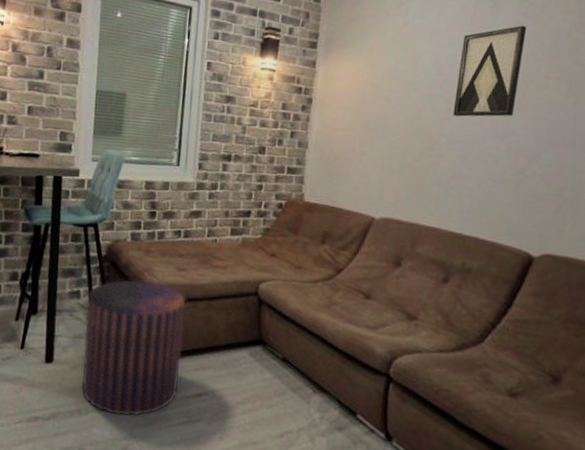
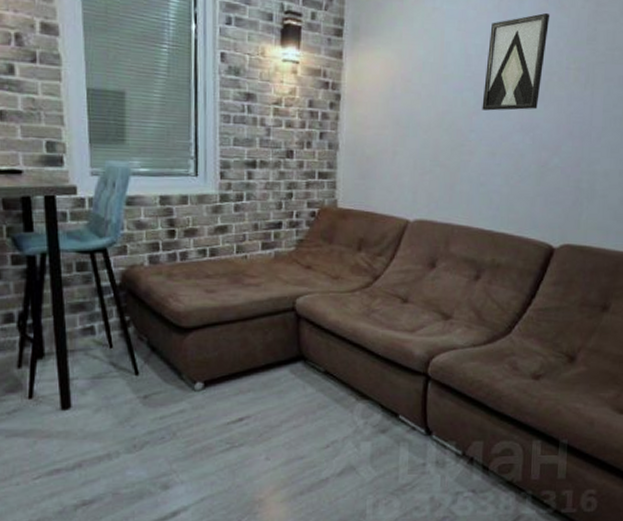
pouf: present [81,279,186,417] -> none [103,307,218,453]

